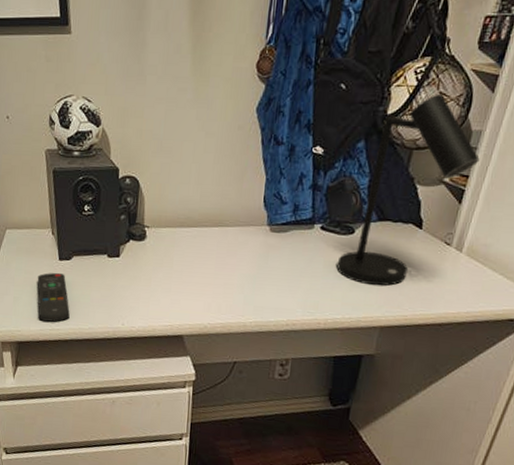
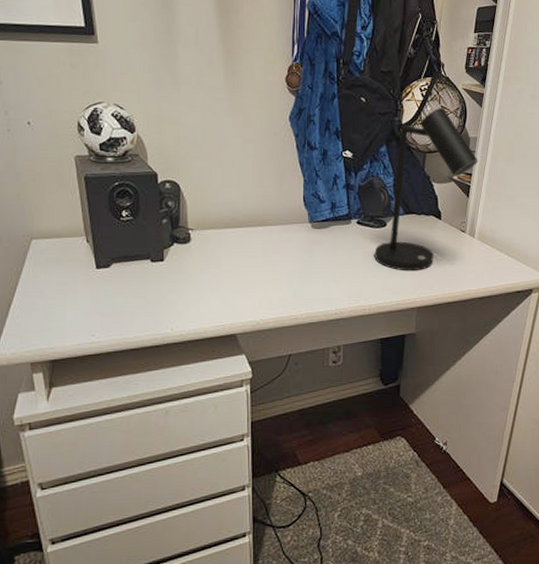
remote control: present [37,272,70,322] -> none [71,281,112,335]

